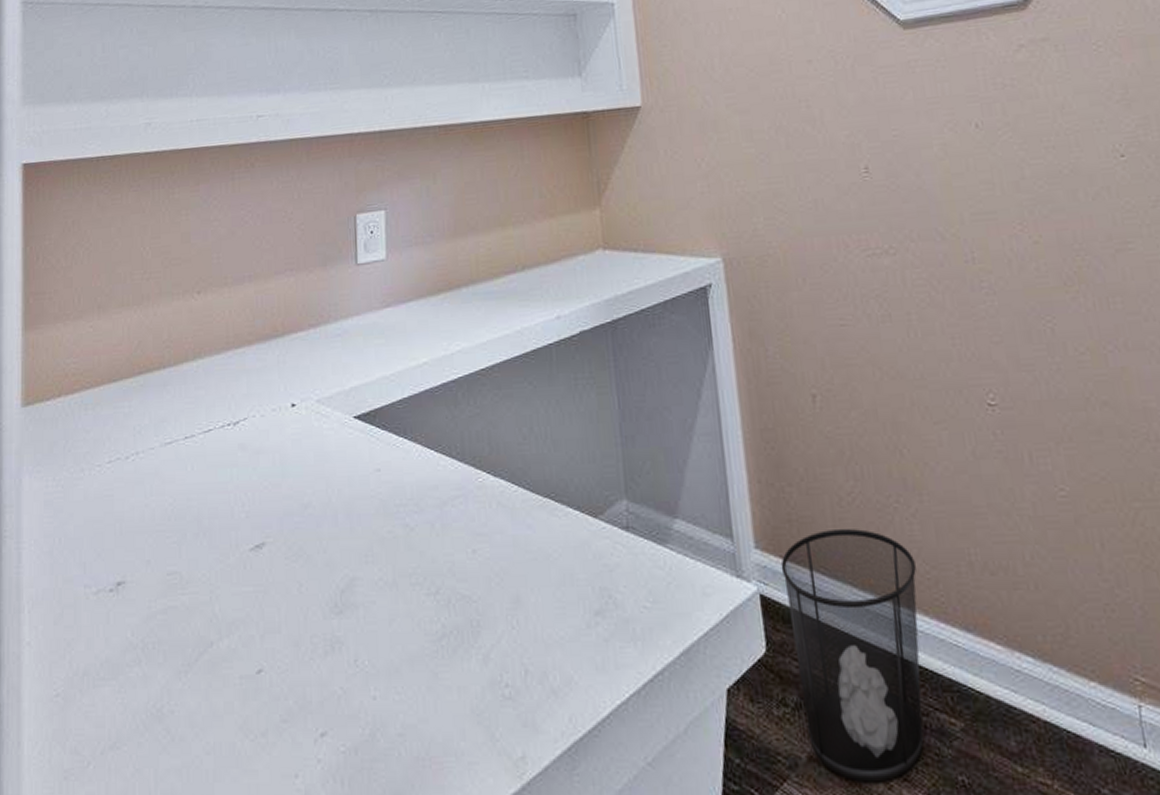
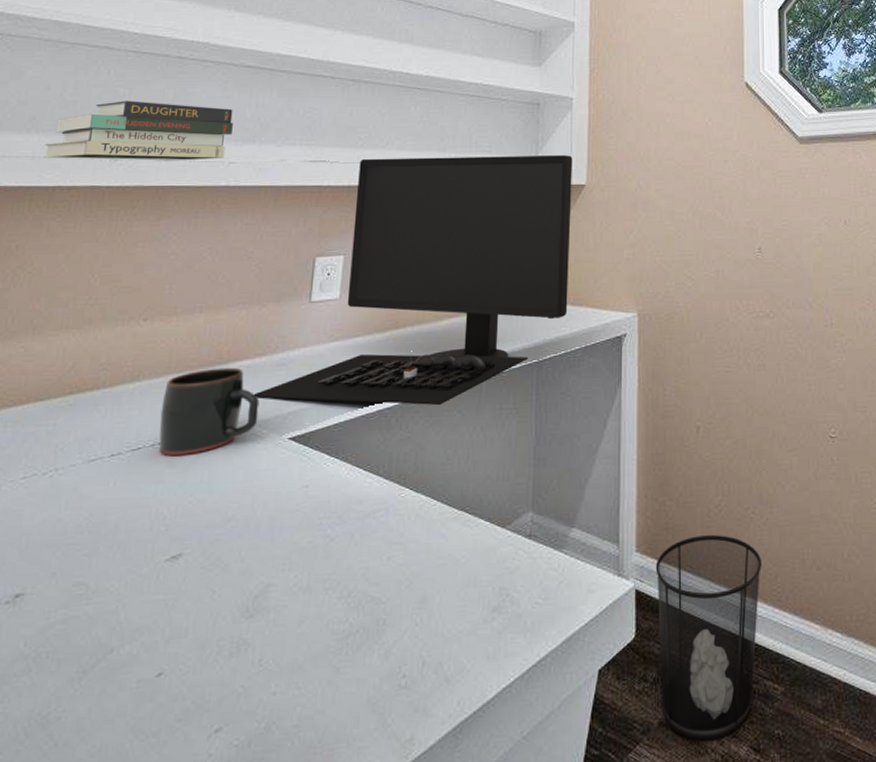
books: none [84,56,256,128] -> present [43,100,233,161]
mug: none [225,340,321,437] -> present [158,367,260,455]
computer keyboard: none [313,316,600,377] -> present [253,354,529,406]
computer monitor: none [388,72,639,321] -> present [347,155,573,358]

